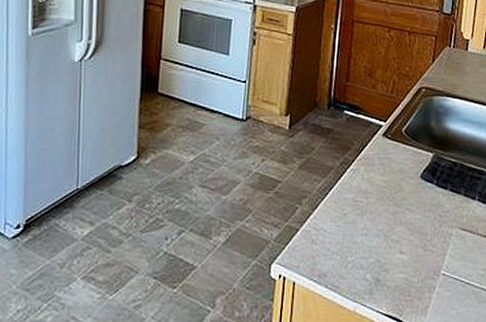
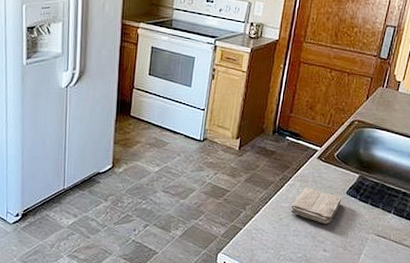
washcloth: none [356,172,415,217] -> present [290,187,341,224]

